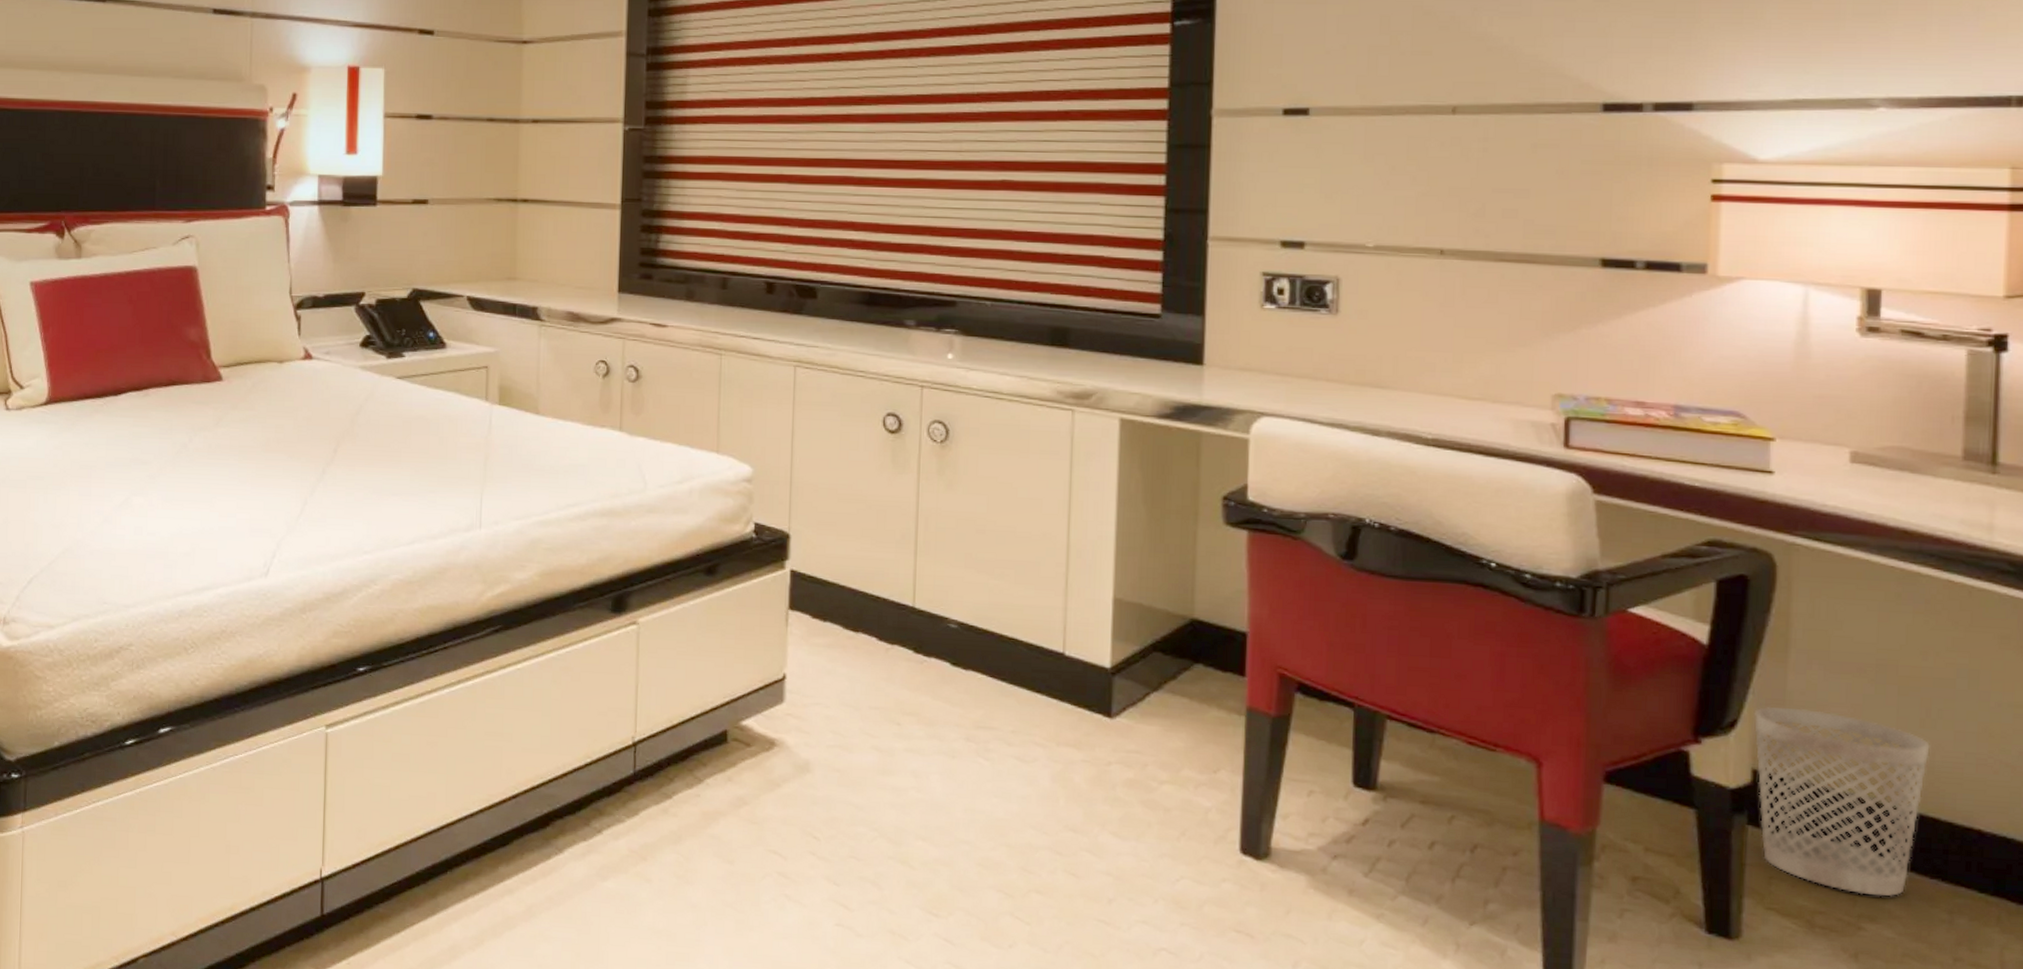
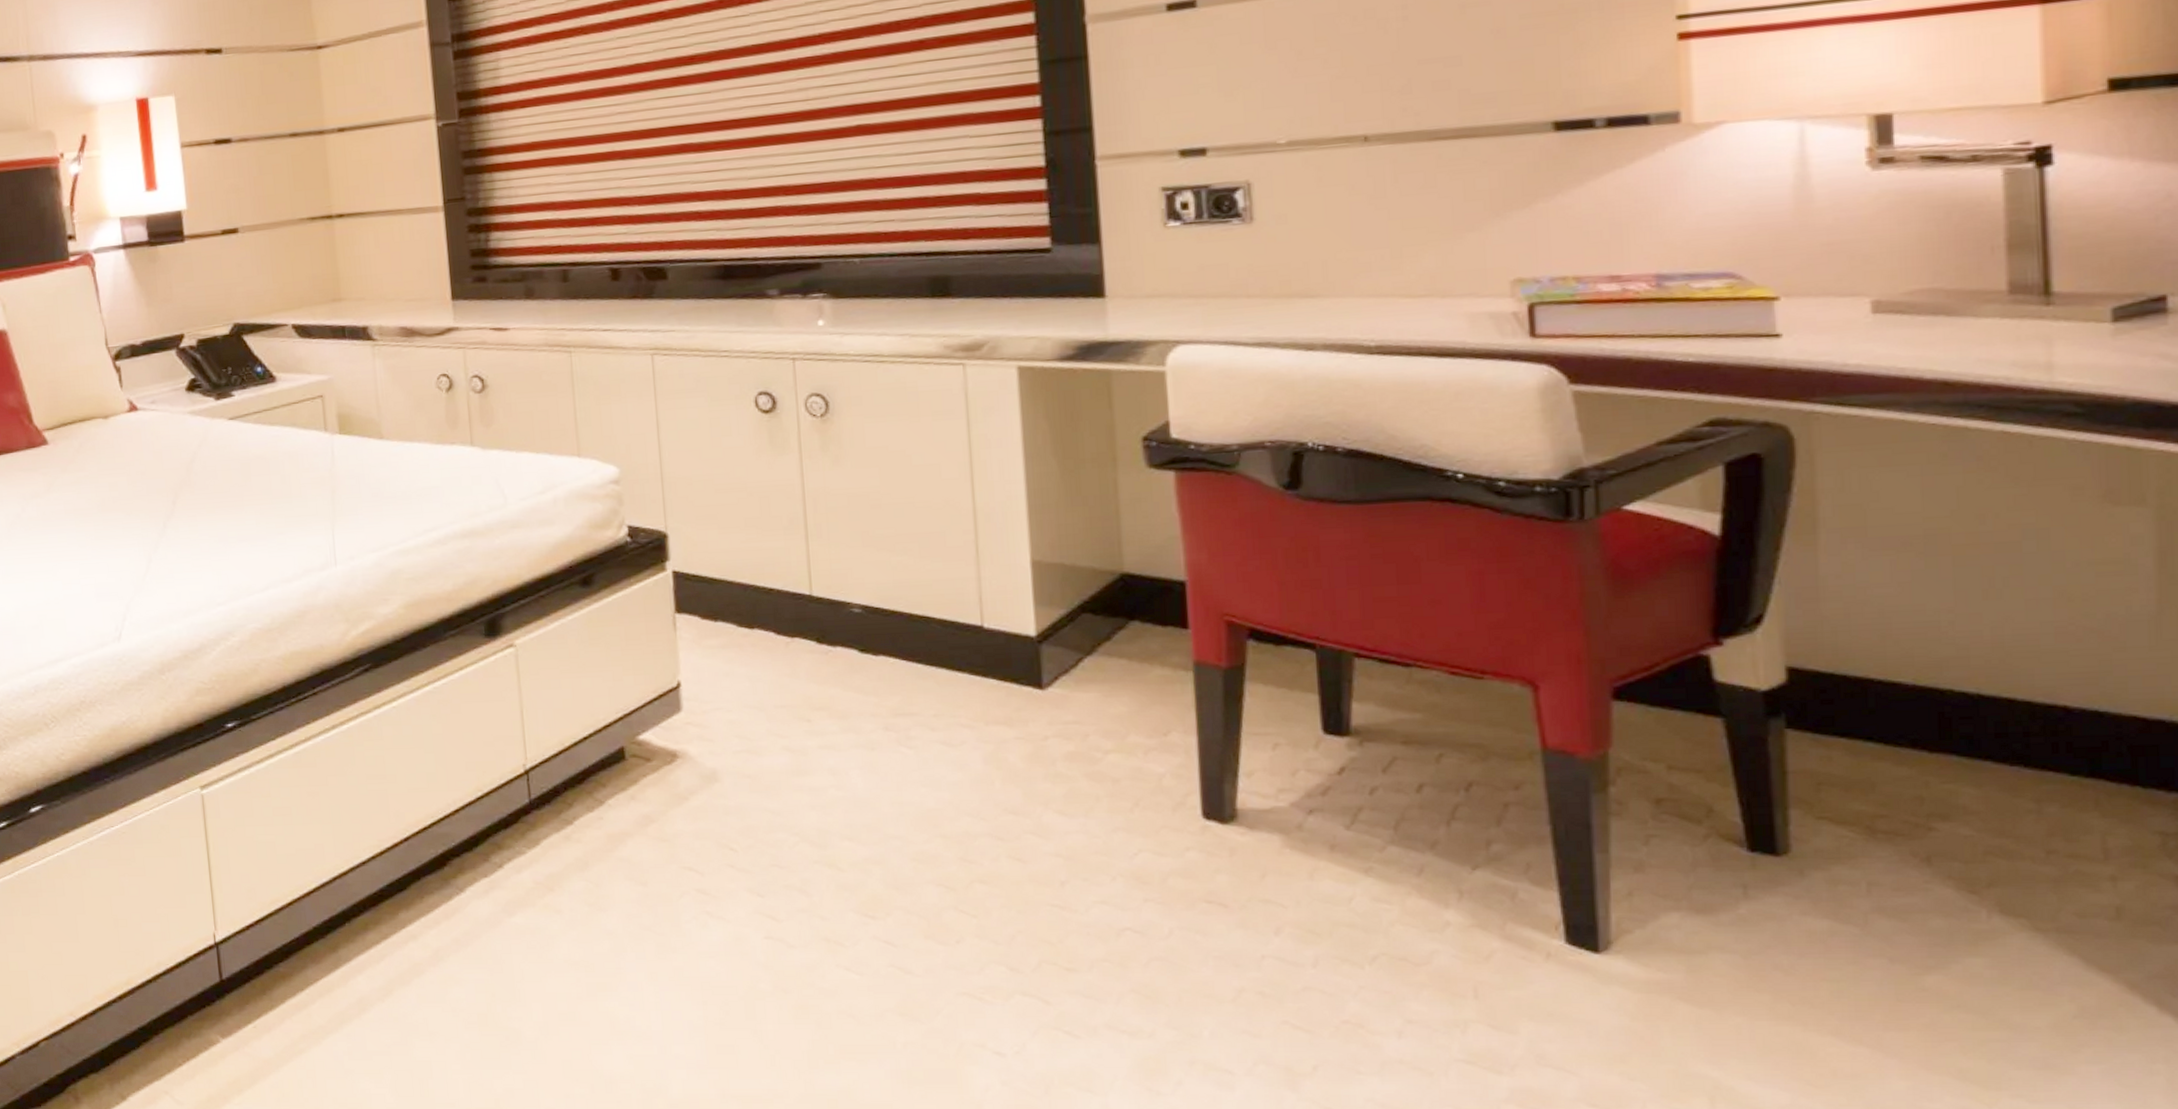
wastebasket: present [1753,706,1930,897] -> none [1782,593,1997,792]

